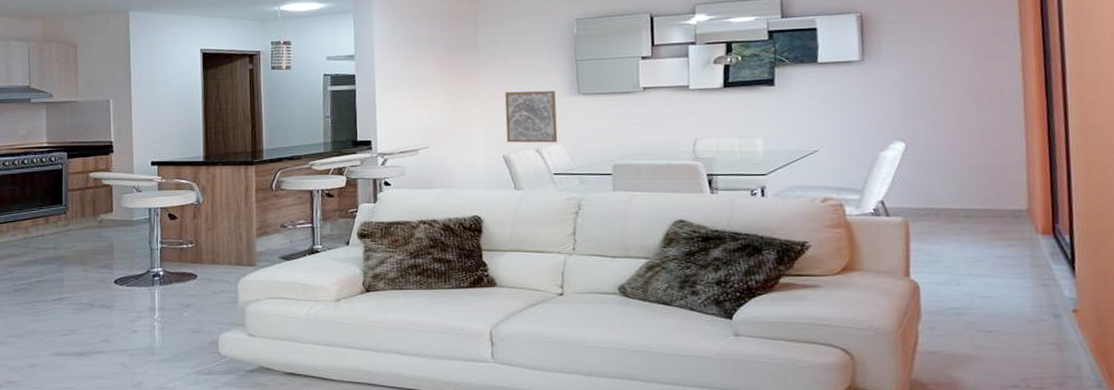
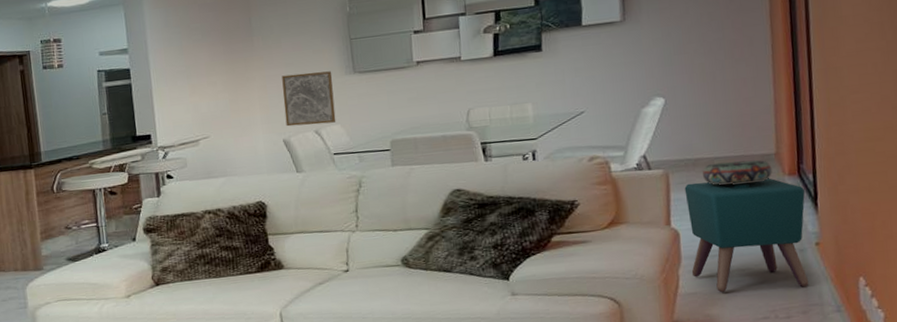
ottoman: none [925,234,1066,357] -> present [684,178,809,293]
decorative bowl: none [946,214,1024,240] -> present [703,160,772,185]

